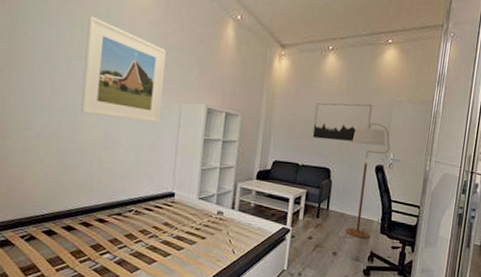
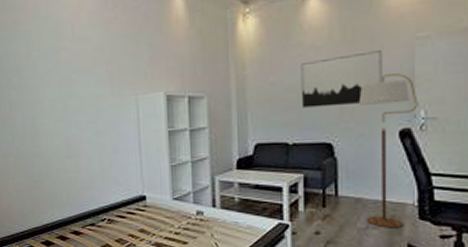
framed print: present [81,15,166,123] -> none [30,21,117,124]

